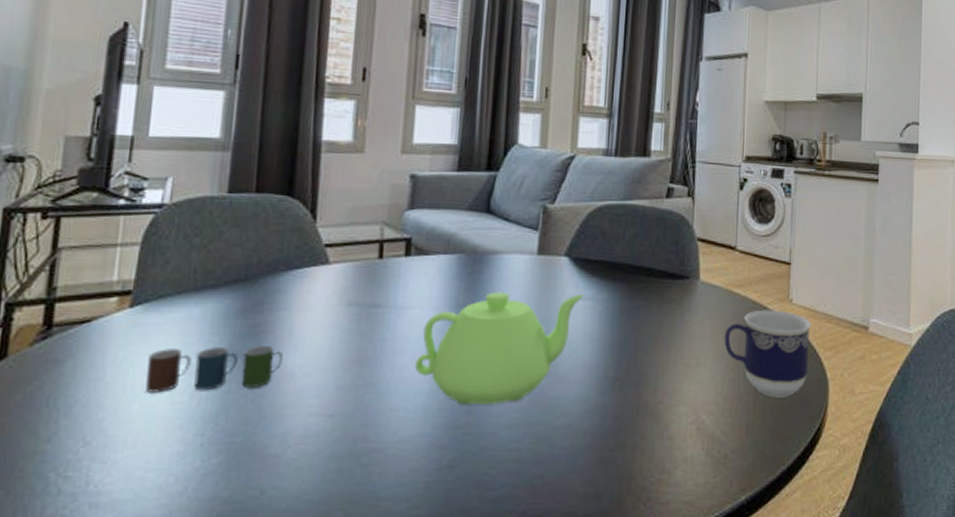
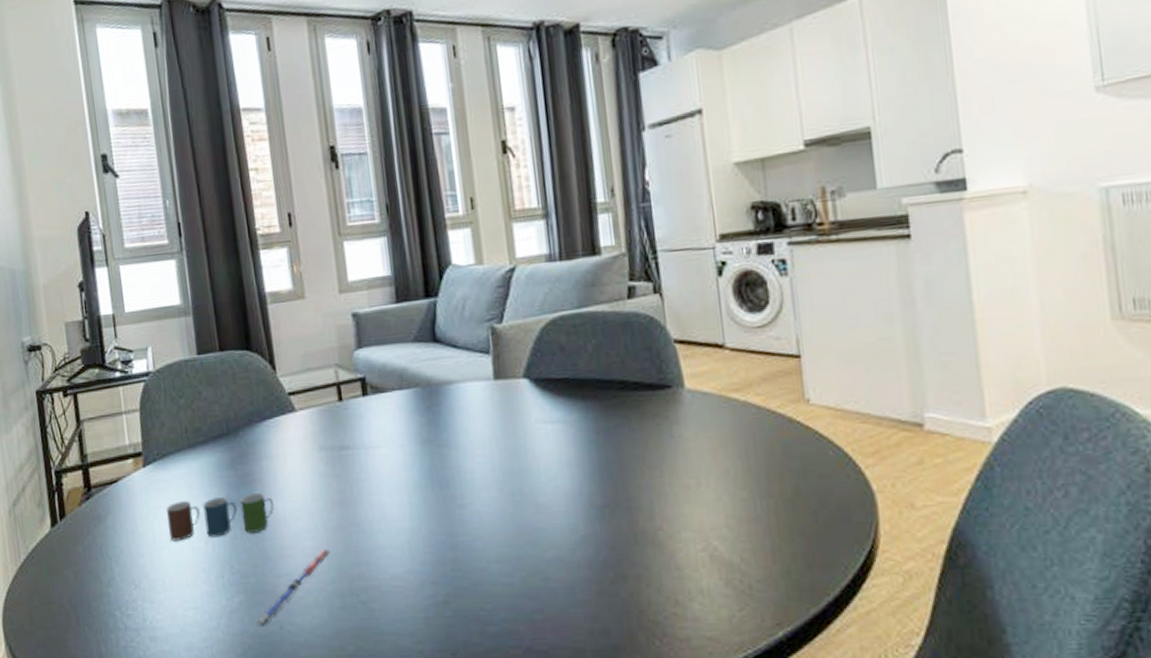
pen: none [231,408,338,488] -> present [255,548,331,624]
teapot: present [414,292,584,404] -> none [392,416,552,540]
cup: present [724,309,811,398] -> none [726,413,845,518]

